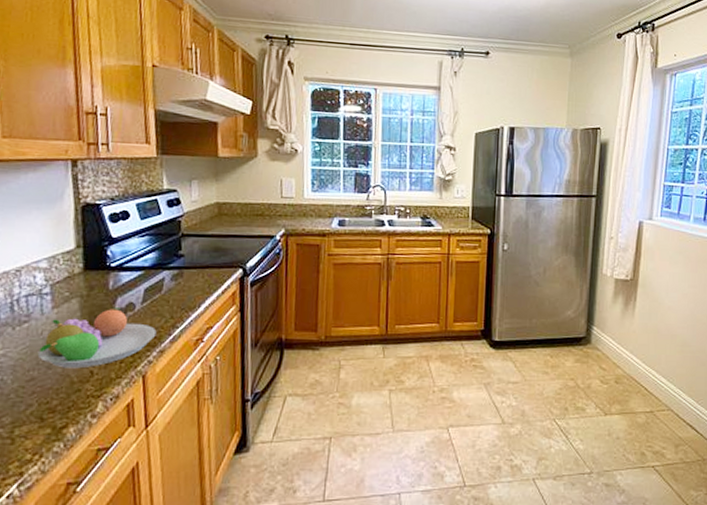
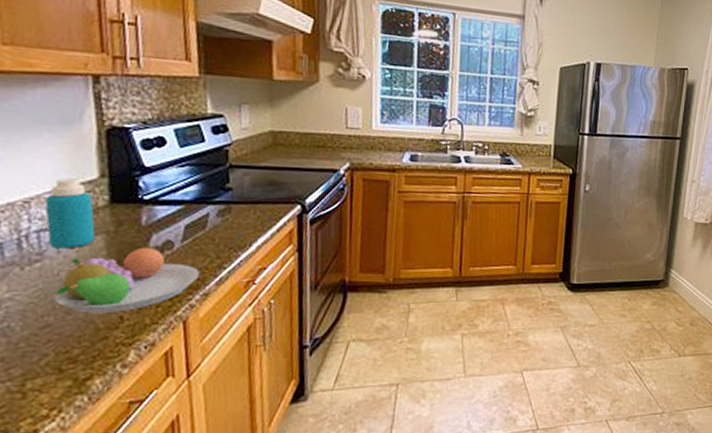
bottle: none [32,249,72,311] -> present [45,178,95,249]

